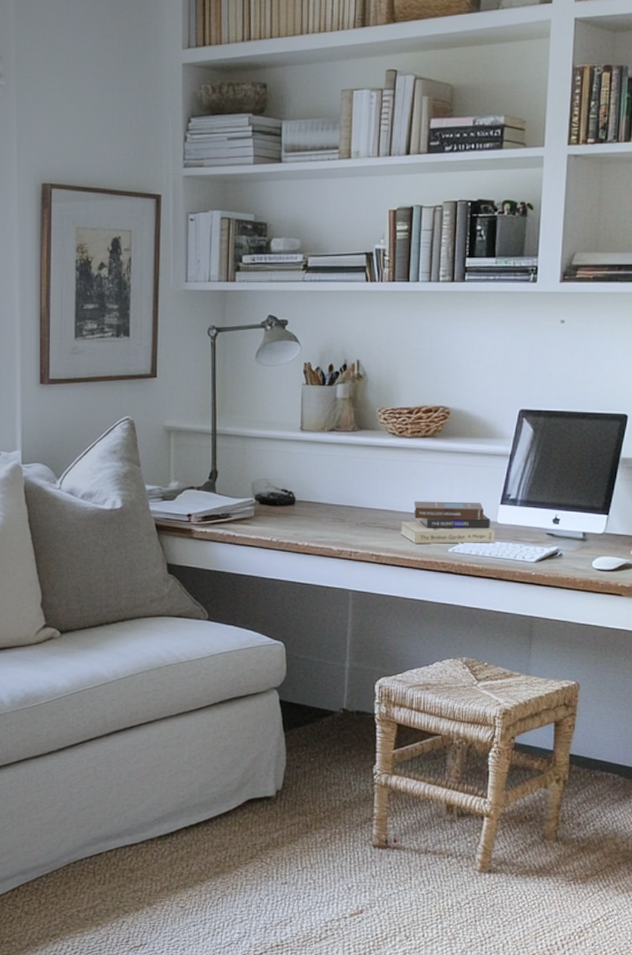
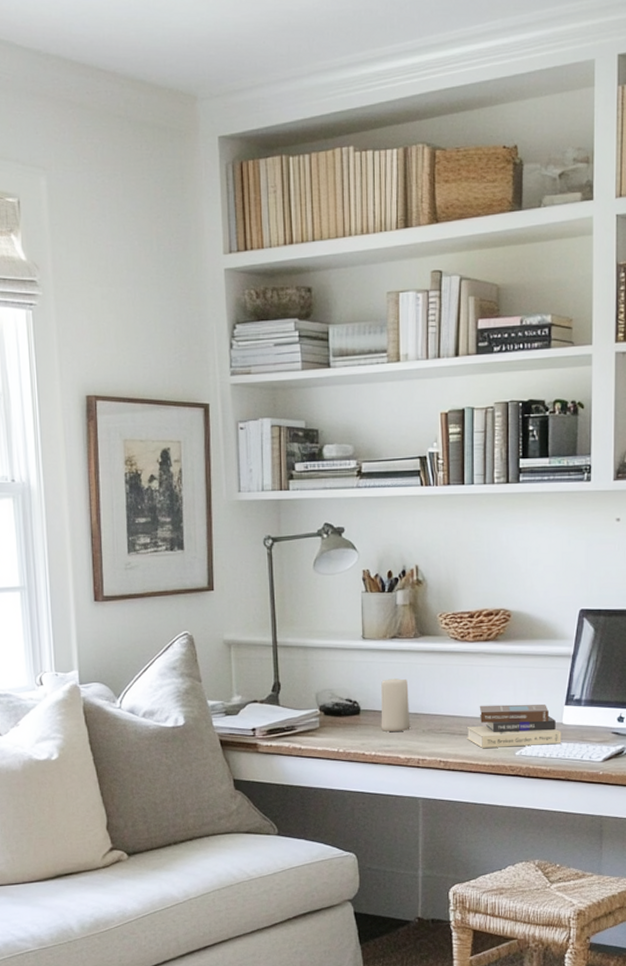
candle: none [315,471,345,524] -> present [381,678,411,733]

